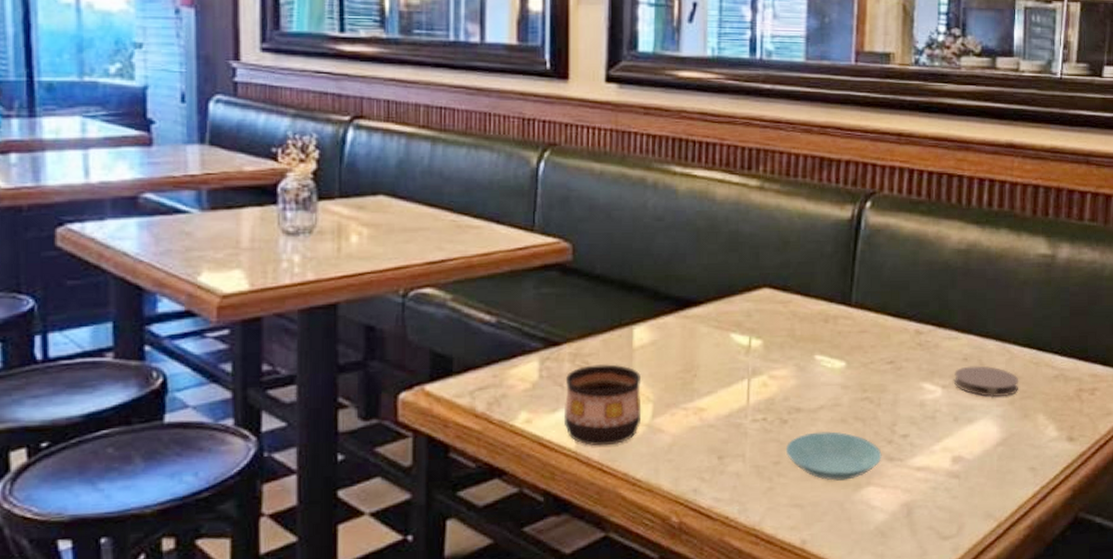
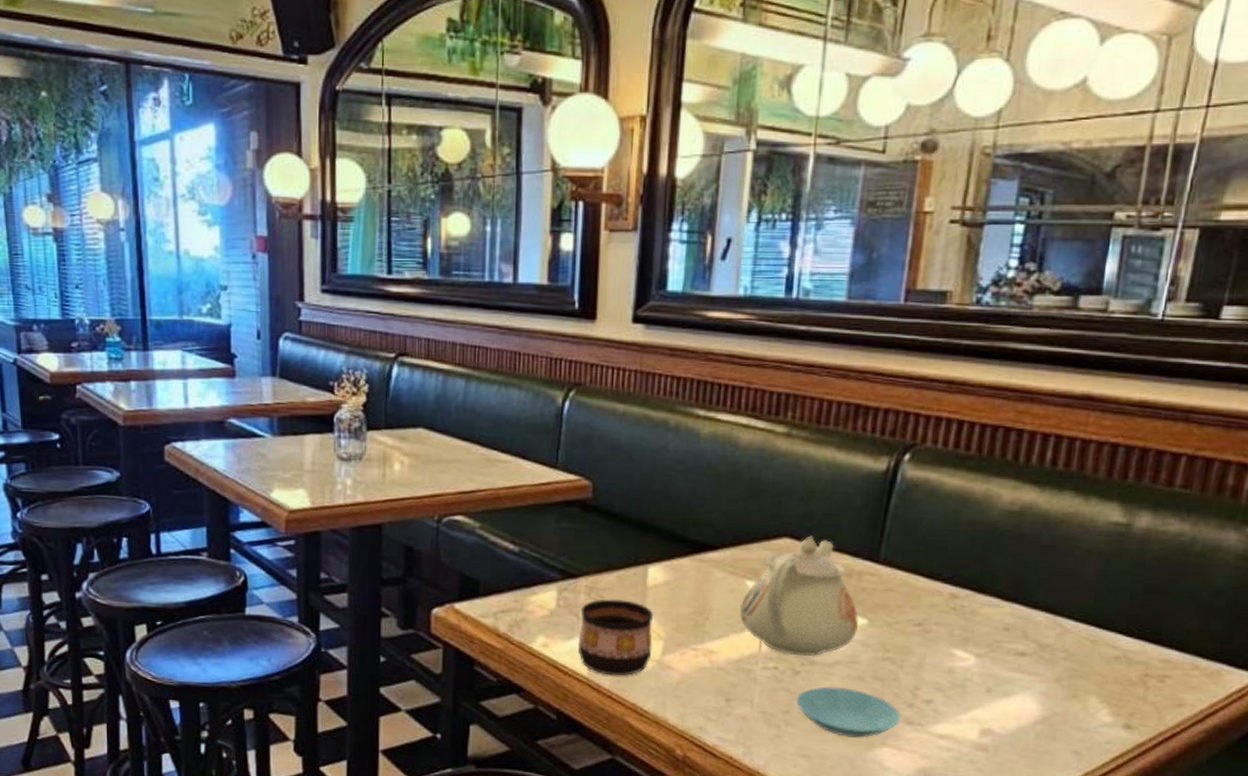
teapot: none [727,284,837,405] -> present [740,535,858,657]
coaster: present [953,366,1019,398] -> none [990,636,1070,674]

